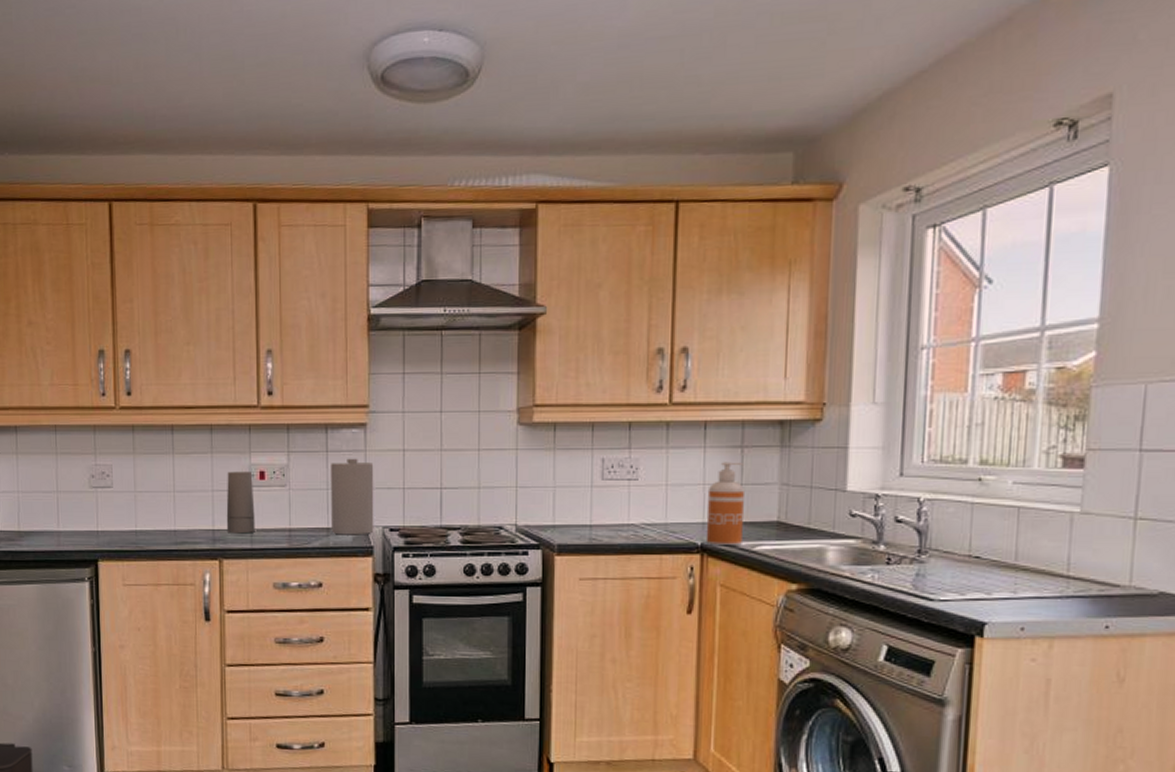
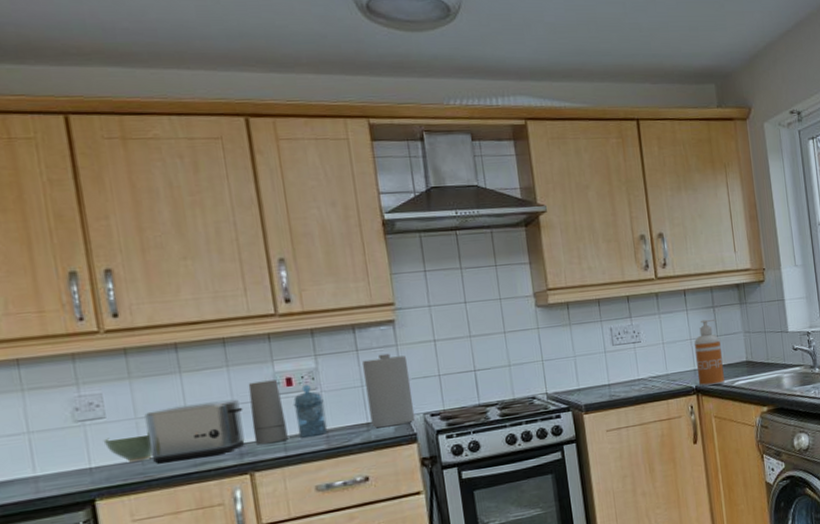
bowl: none [109,505,144,532] -> present [103,431,153,463]
toaster: none [142,485,220,537] -> present [144,399,245,464]
canister: none [263,480,291,534] -> present [293,384,328,439]

